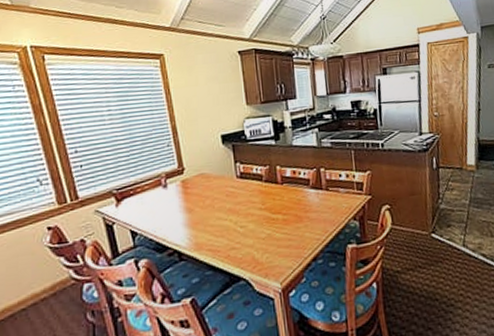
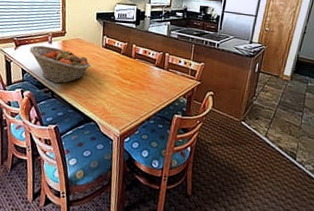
fruit basket: none [137,192,225,240] -> present [29,45,91,84]

